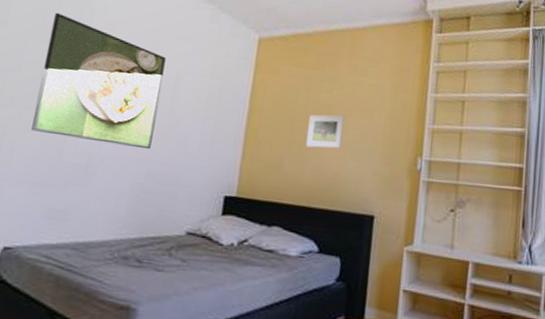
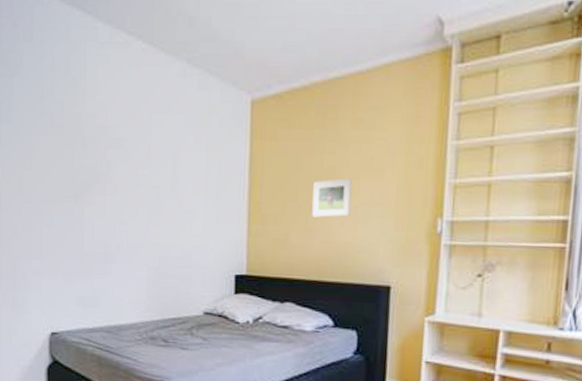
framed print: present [31,12,166,150] -> none [51,101,161,234]

